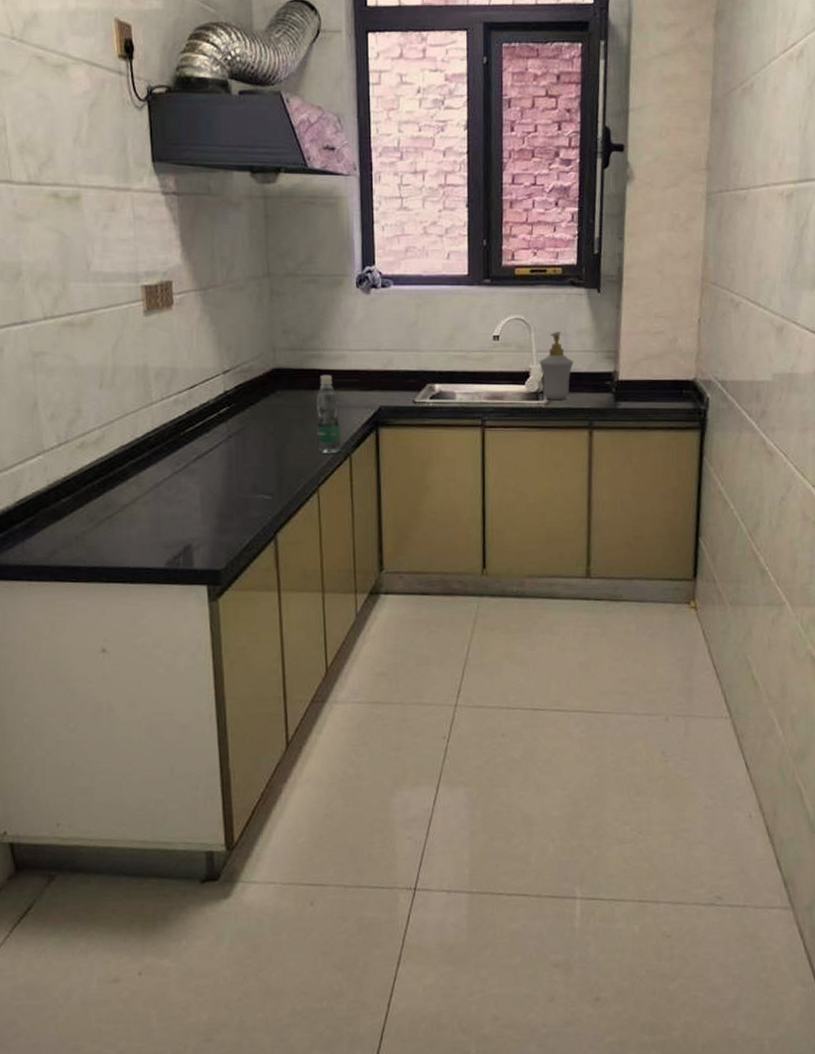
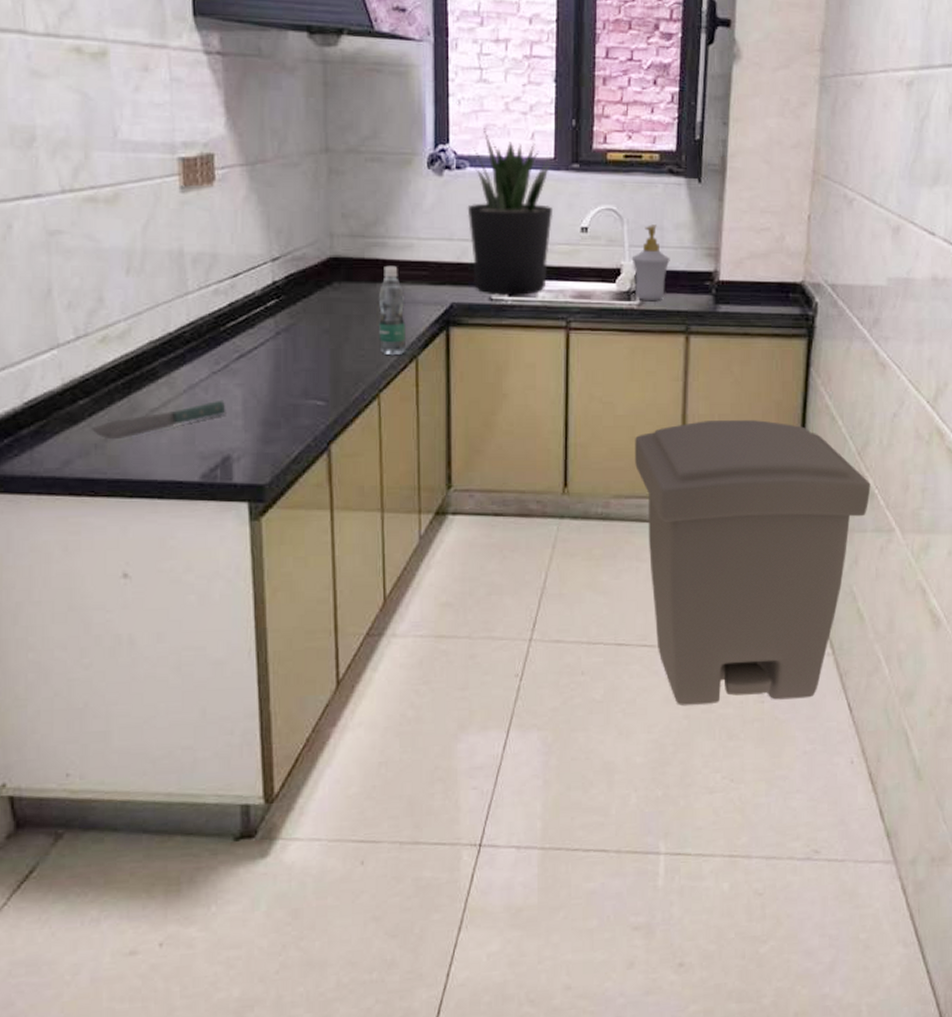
kitchen knife: none [72,496,187,532] -> present [90,399,226,439]
planter: none [392,250,468,398] -> present [467,128,554,295]
trash can: none [545,505,762,764] -> present [635,420,871,706]

